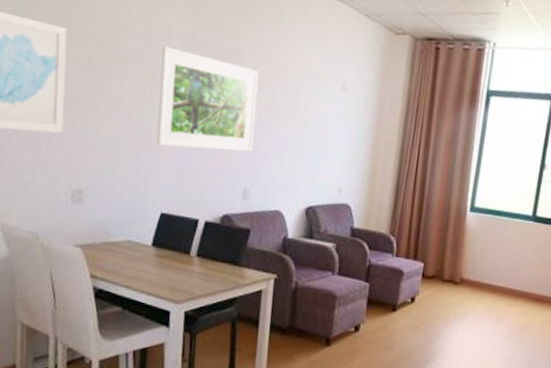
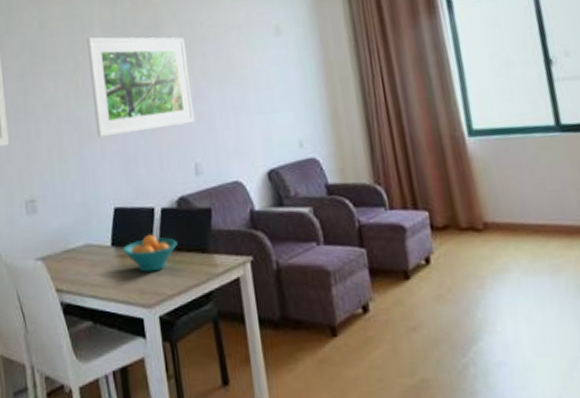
fruit bowl: none [161,241,214,274] -> present [122,234,177,273]

